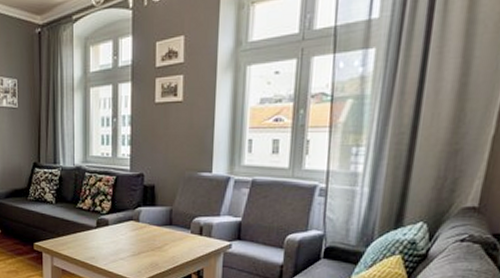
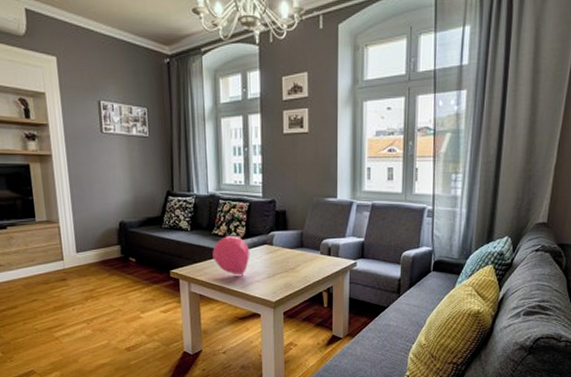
decorative ball: none [76,209,115,252] -> present [212,235,250,275]

